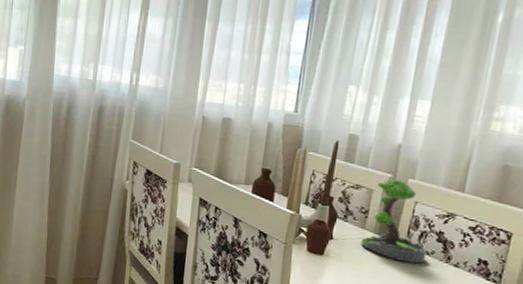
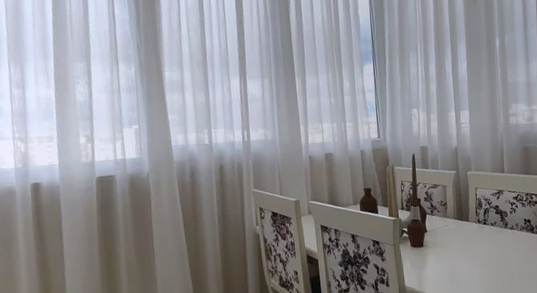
plant: present [361,178,427,264] -> none [447,173,492,236]

